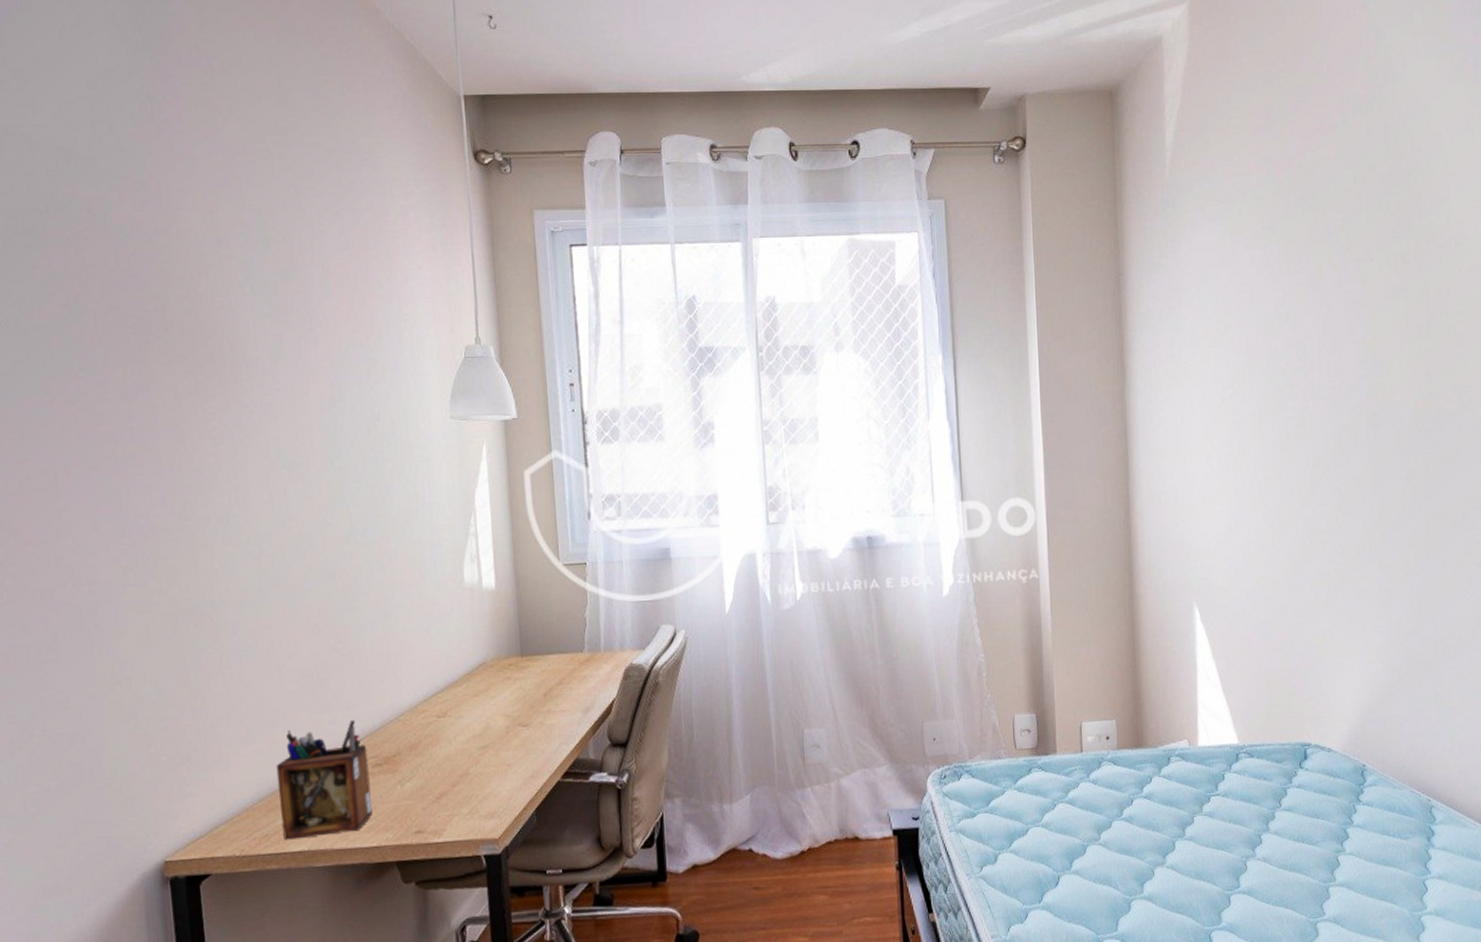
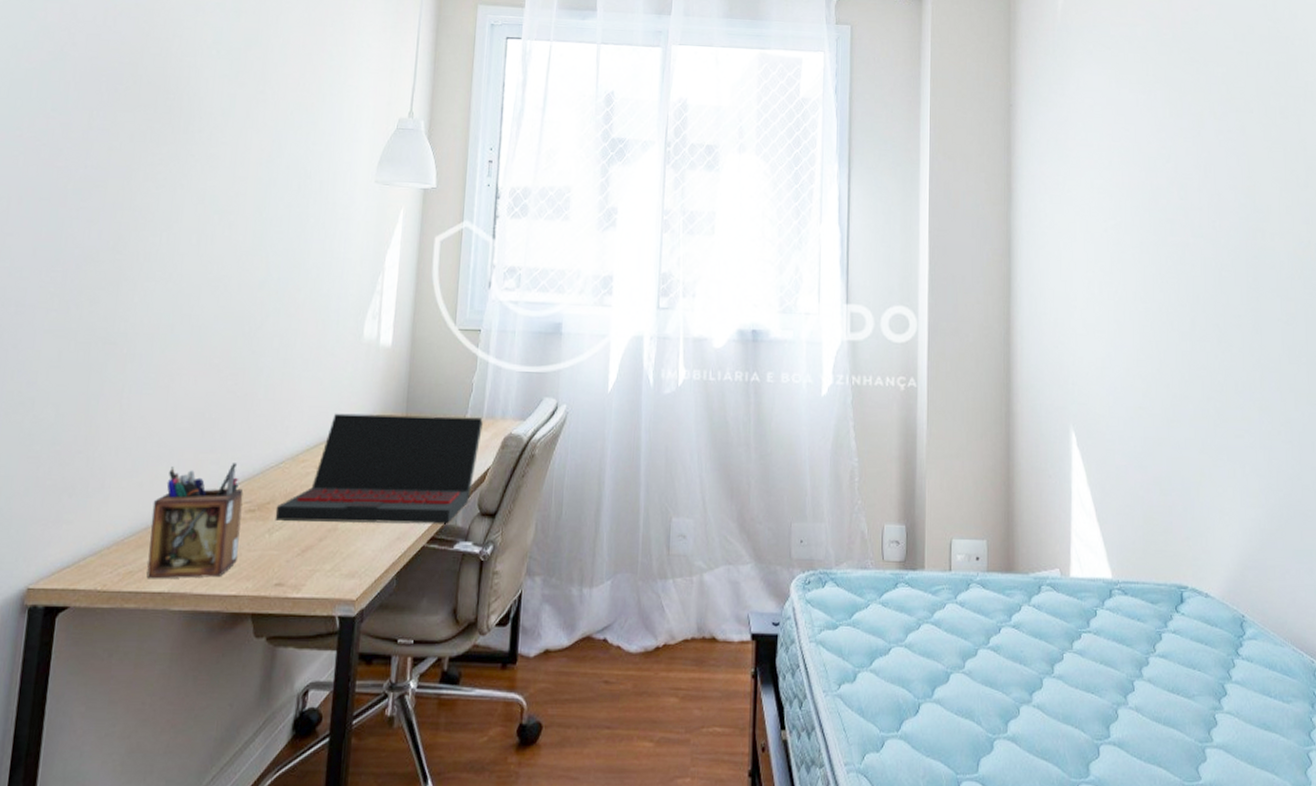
laptop: none [403,651,602,772] -> present [275,413,483,524]

